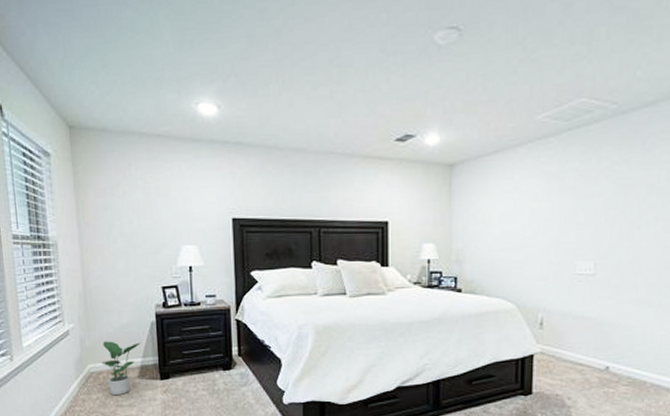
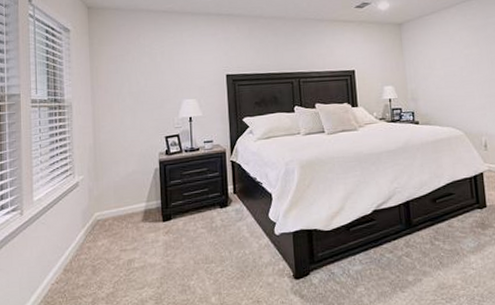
potted plant: present [102,341,140,396] -> none [108,188,145,241]

